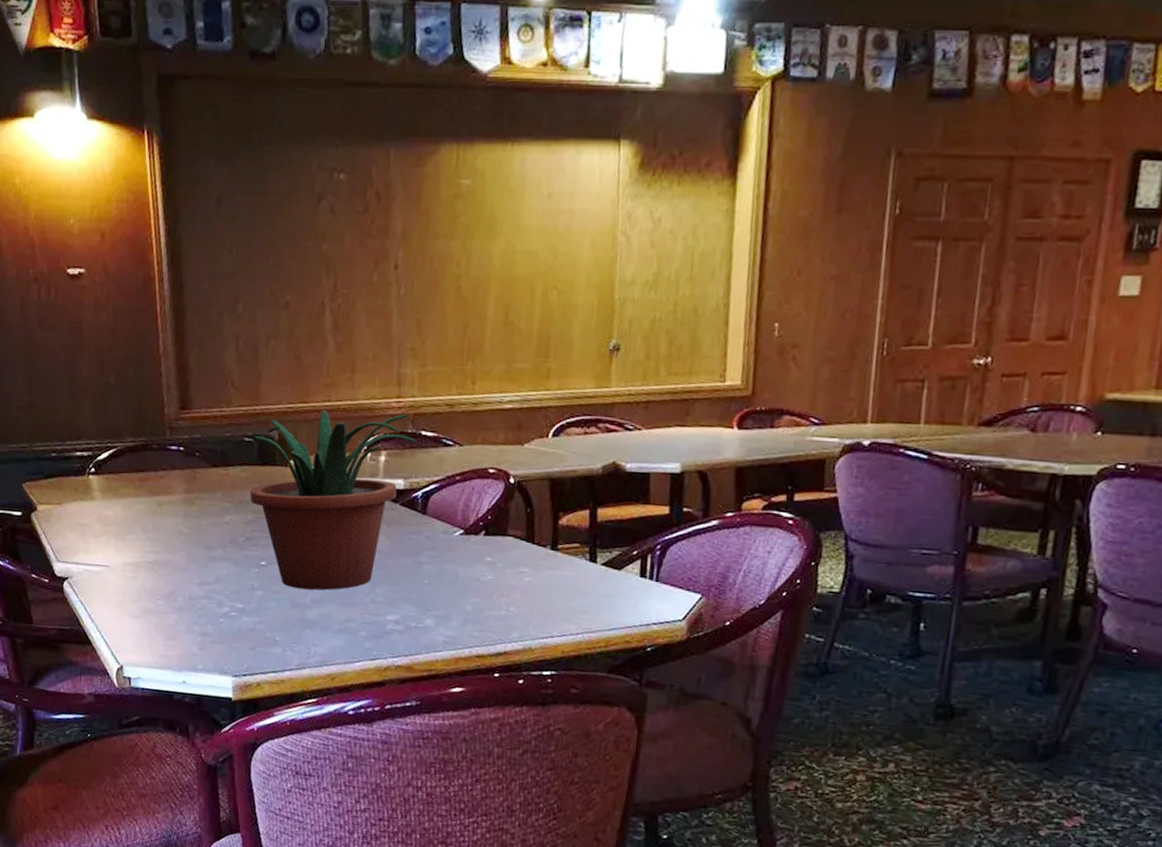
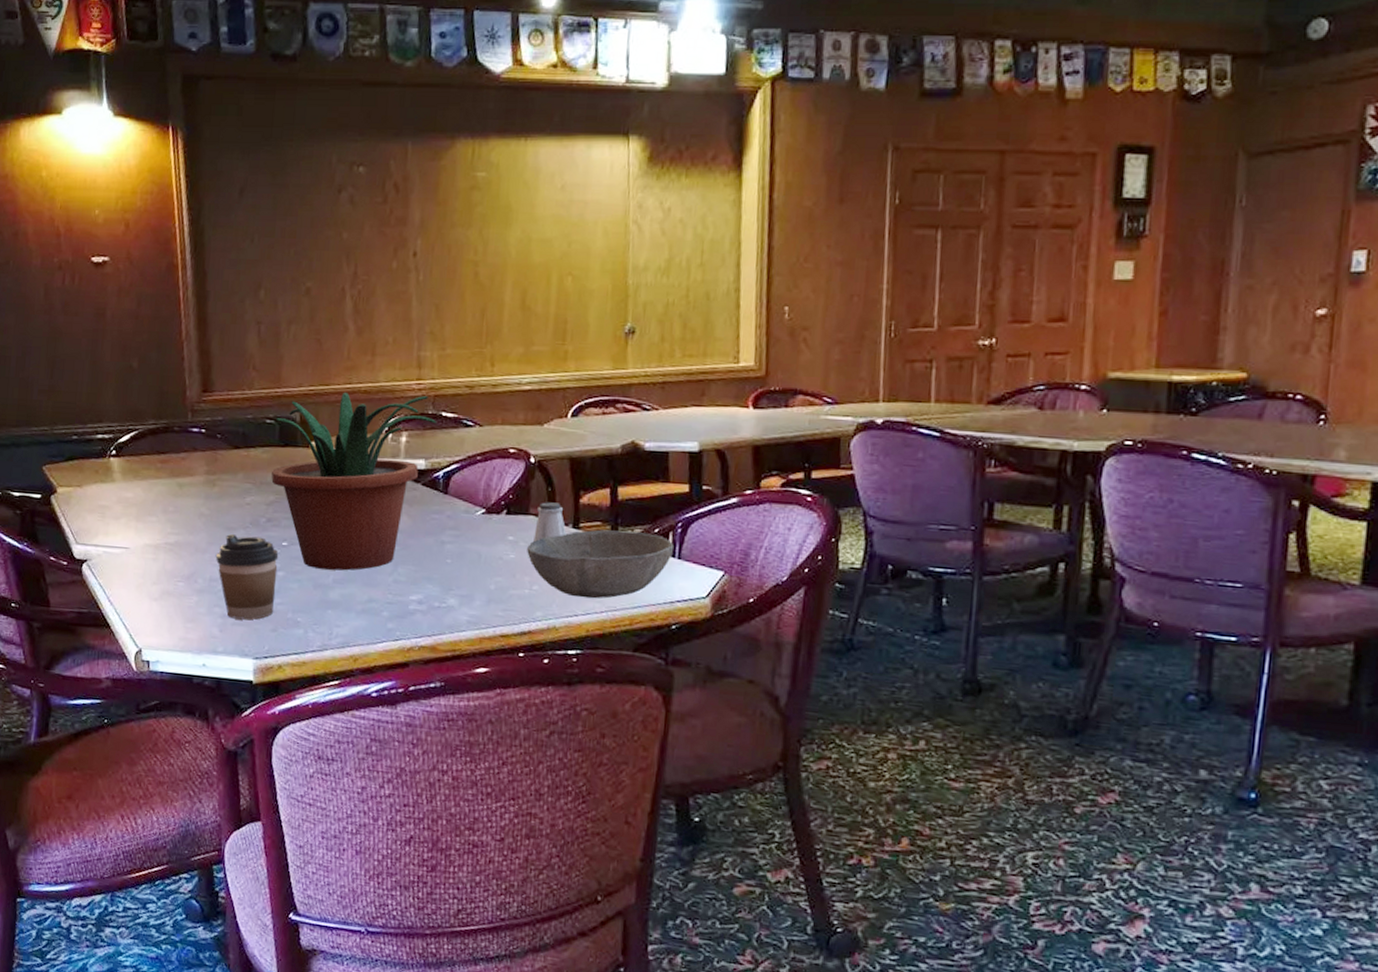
coffee cup: none [194,552,257,639] -> present [215,533,279,620]
bowl: none [504,551,653,621] -> present [527,529,675,599]
saltshaker: none [511,523,545,563] -> present [534,502,567,542]

